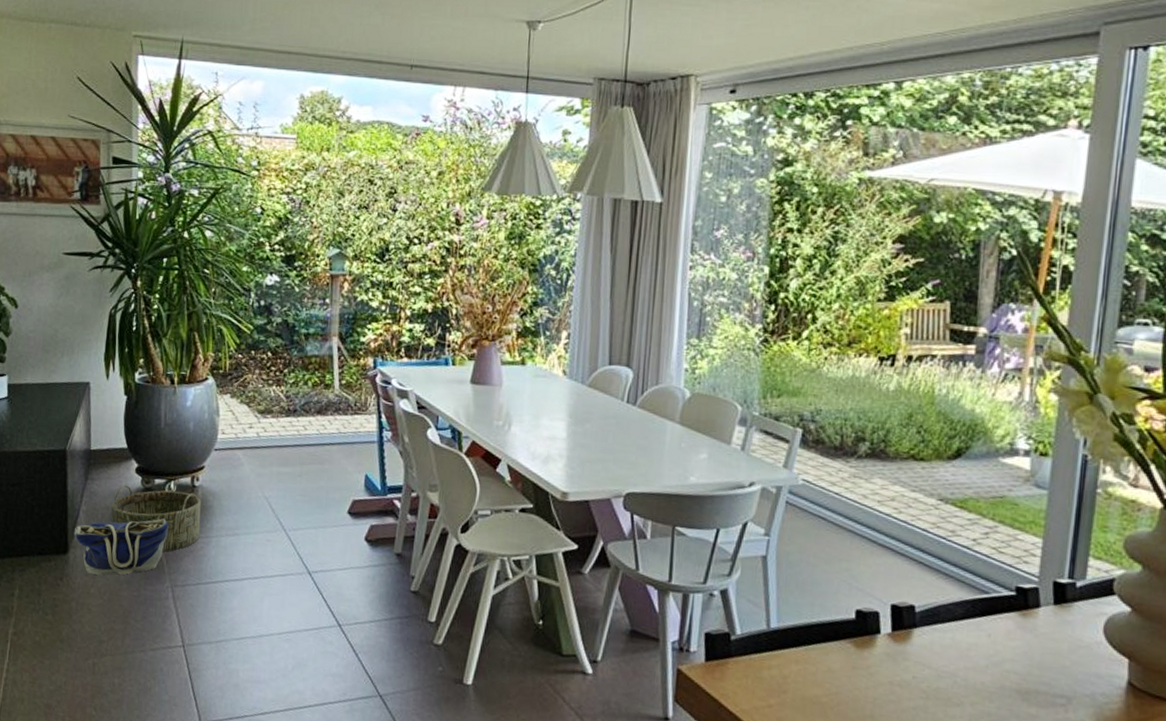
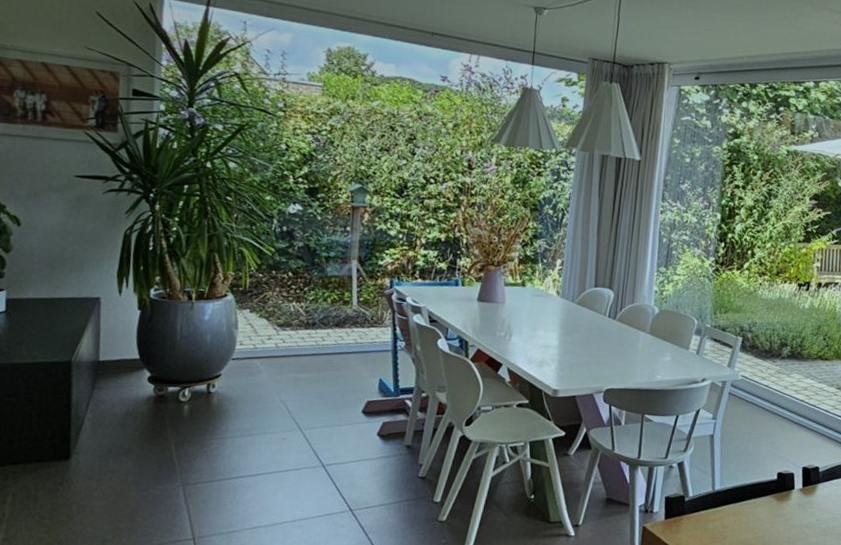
tote bag: present [74,518,169,575] -> none [77,423,182,478]
basket: present [111,485,201,552] -> none [119,393,217,454]

